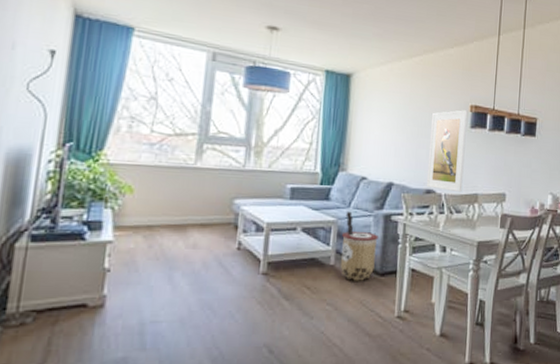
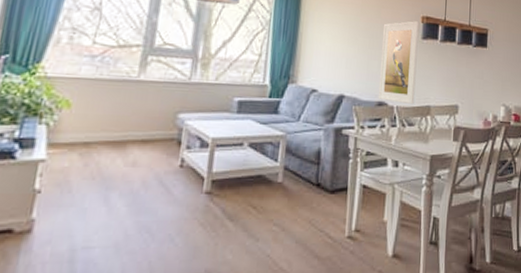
trash can: present [339,211,379,281] -> none [288,124,330,199]

